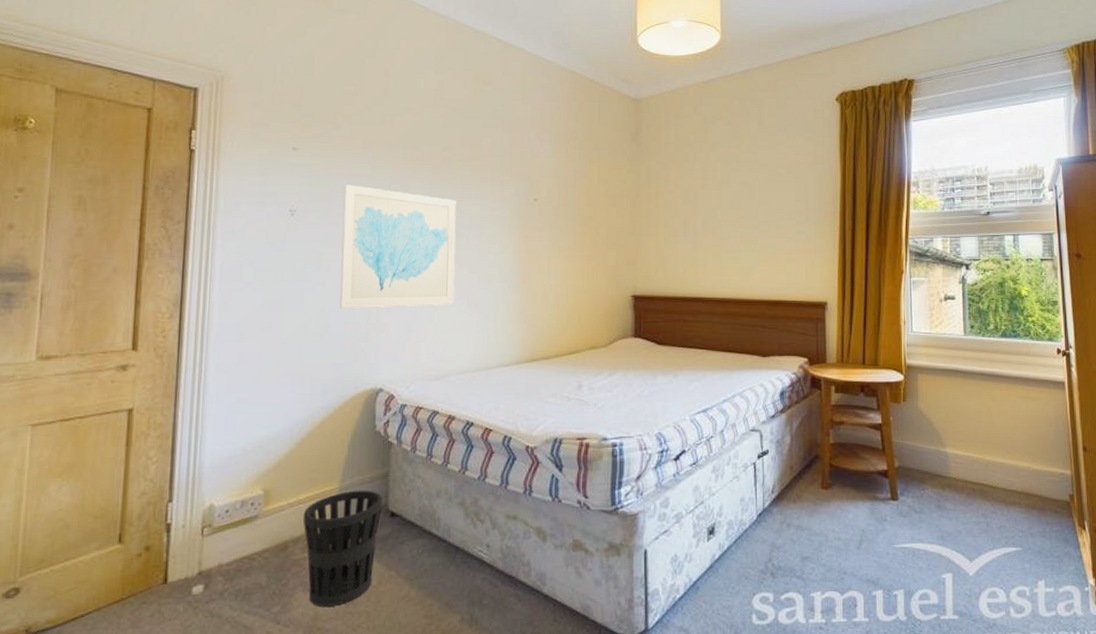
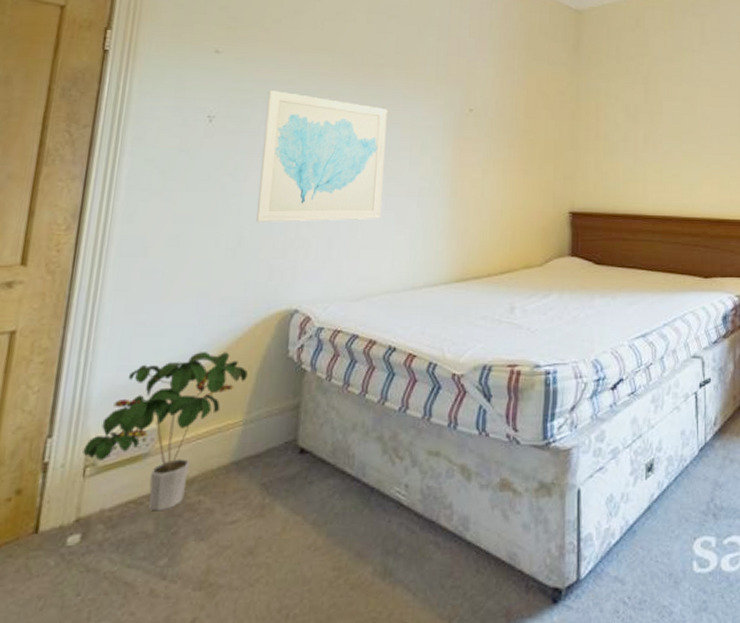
potted plant: none [200,427,341,566] -> present [83,352,249,512]
wastebasket: present [303,490,383,606] -> none [200,423,293,558]

